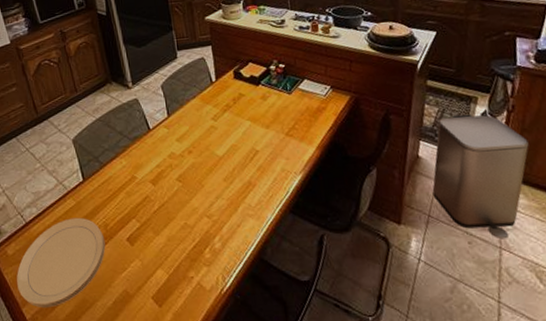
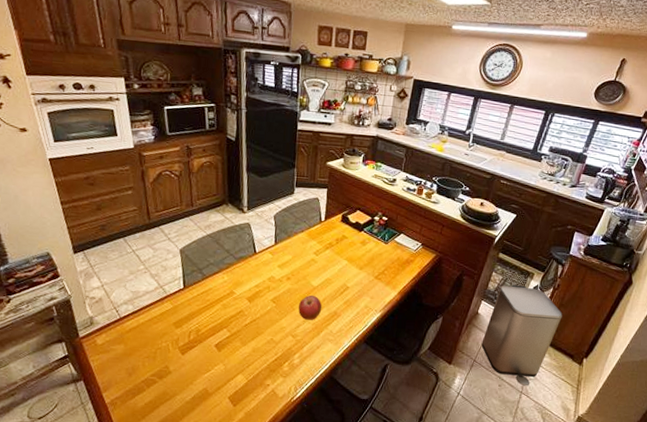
plate: present [16,217,106,309] -> none [101,319,195,396]
fruit: none [207,166,234,196] -> present [298,294,323,320]

